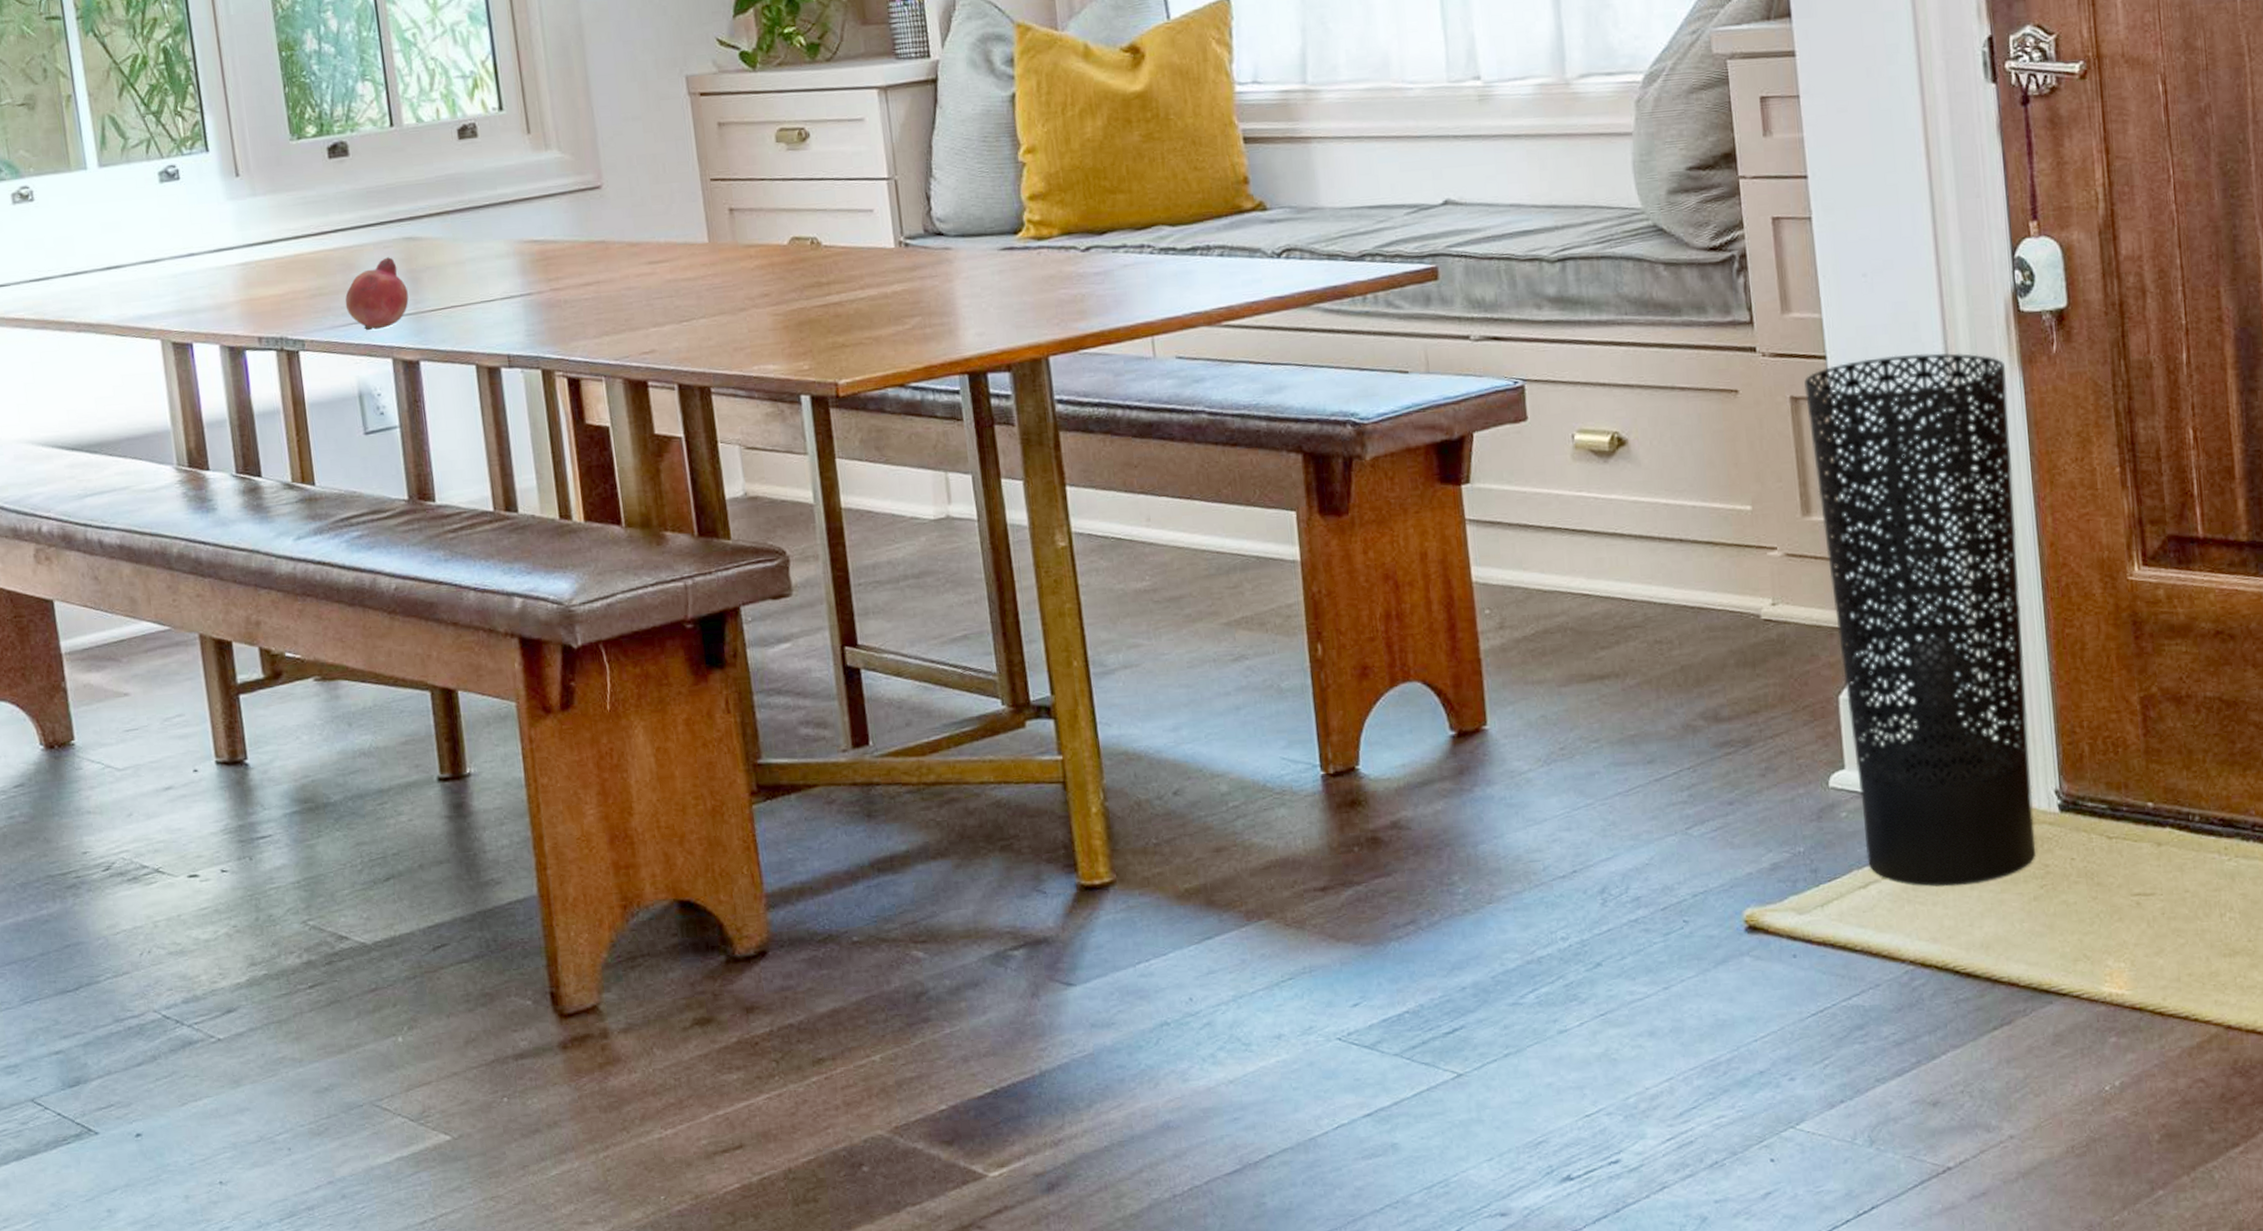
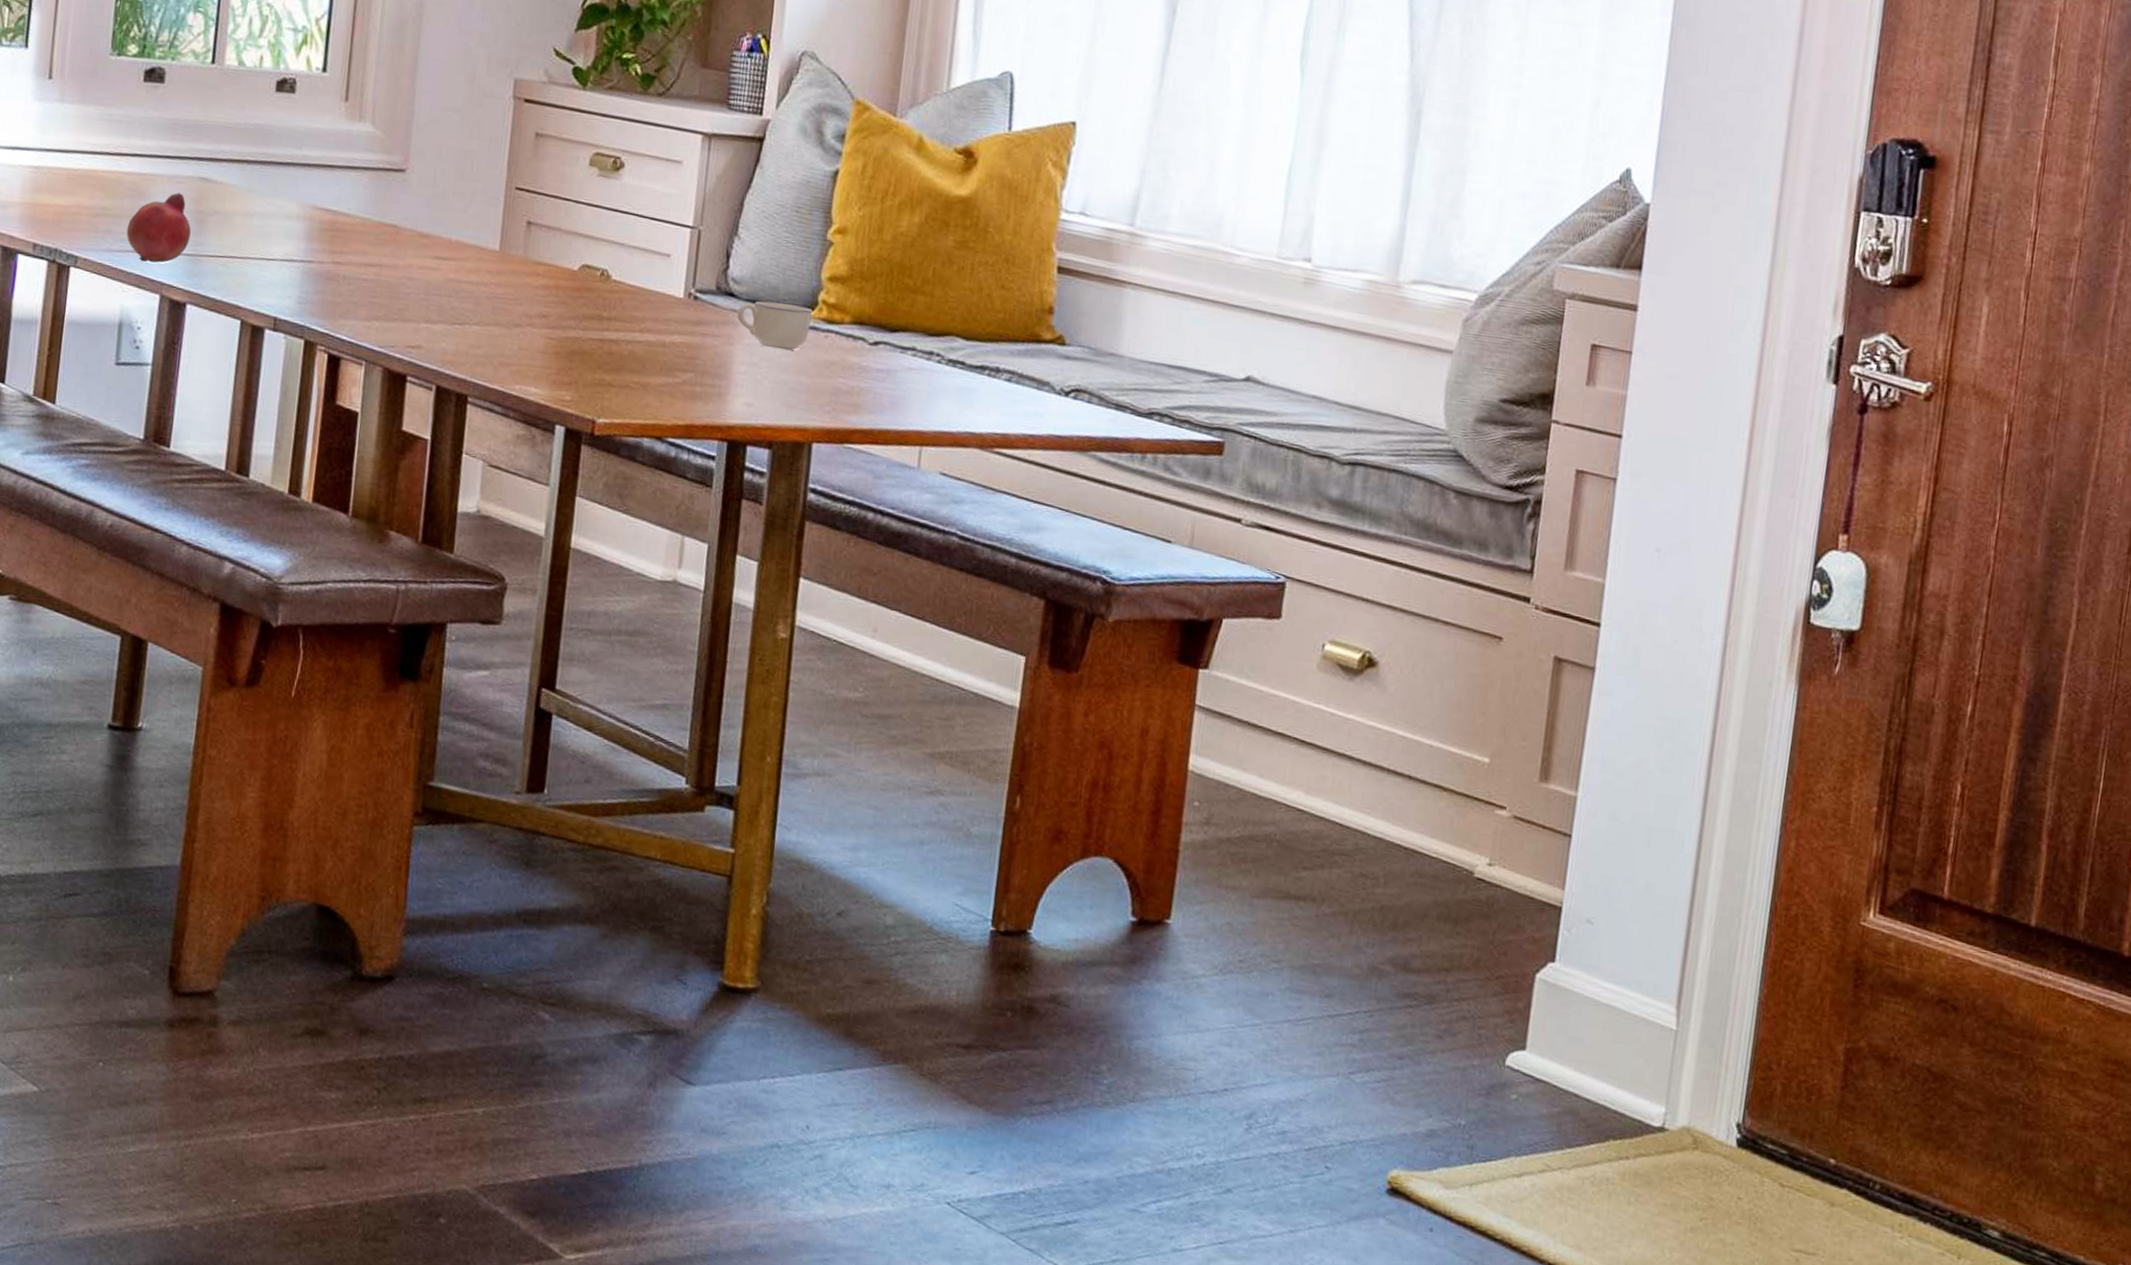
cup: none [949,229,1022,276] -> present [736,301,813,350]
umbrella stand: present [1804,353,2036,886] -> none [1528,634,1782,1200]

